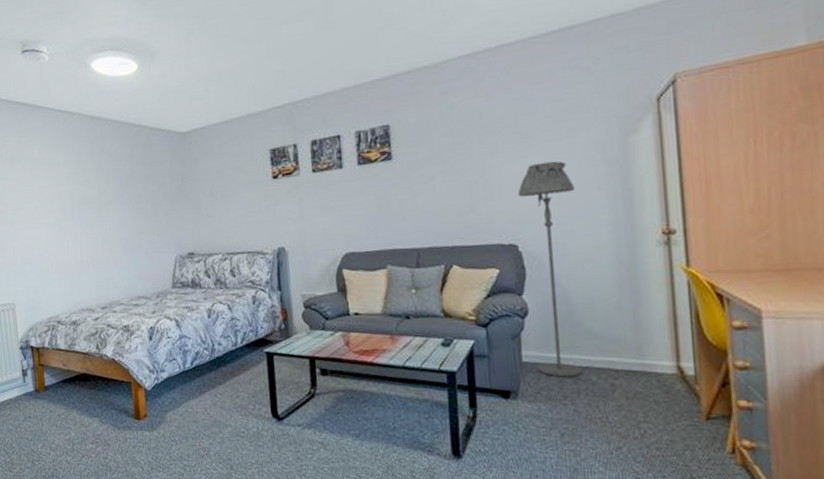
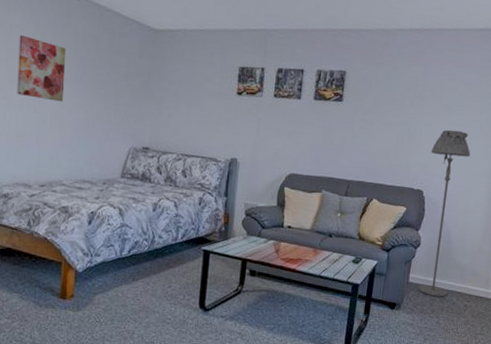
wall art: none [65,168,111,225] -> present [17,34,66,102]

